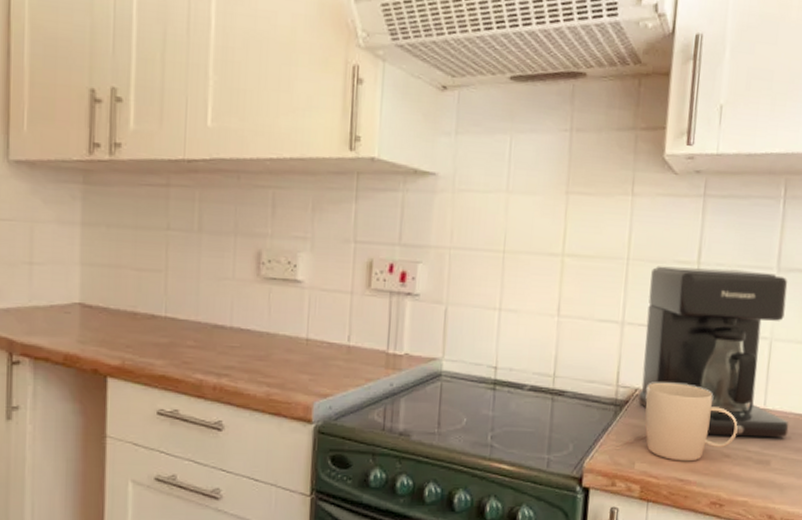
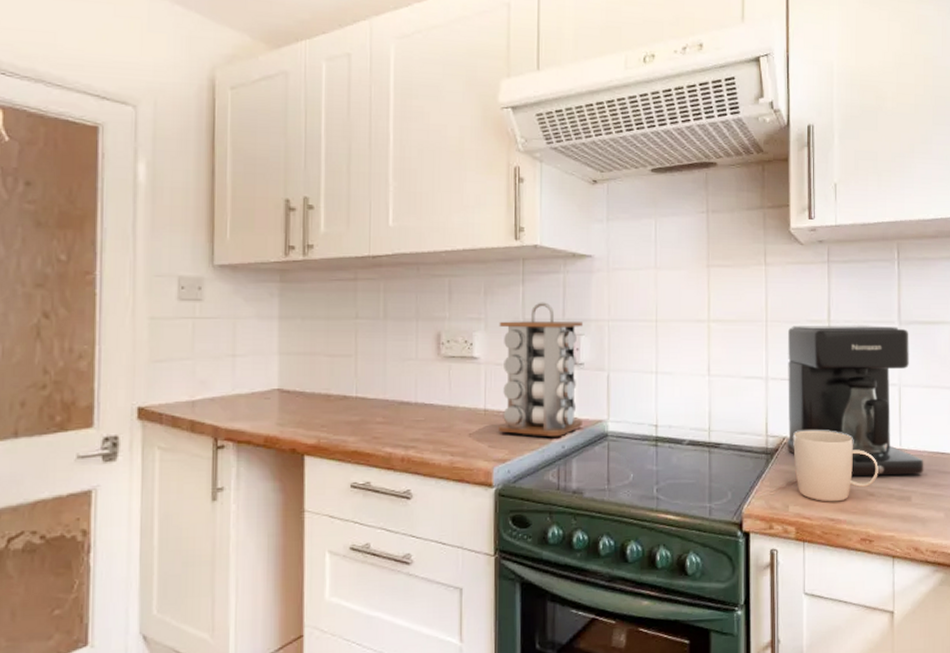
spice rack: none [321,223,422,374] -> present [498,302,584,437]

